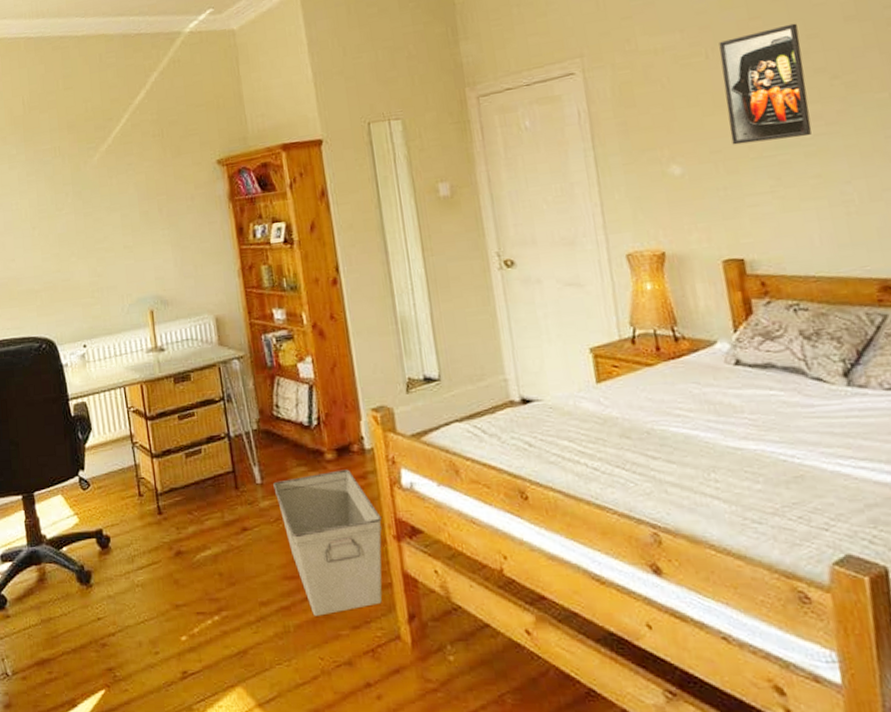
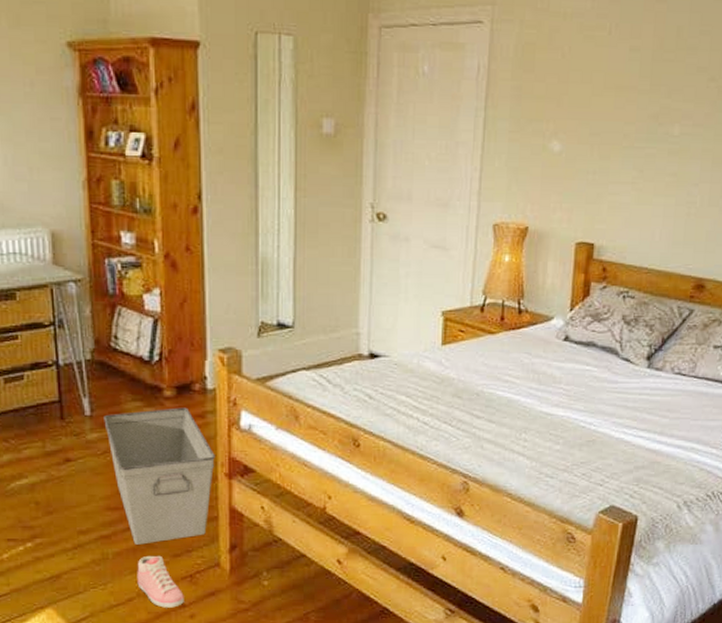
sneaker: none [318,627,369,687] -> present [137,555,184,608]
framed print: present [719,23,812,145] -> none [611,15,695,134]

